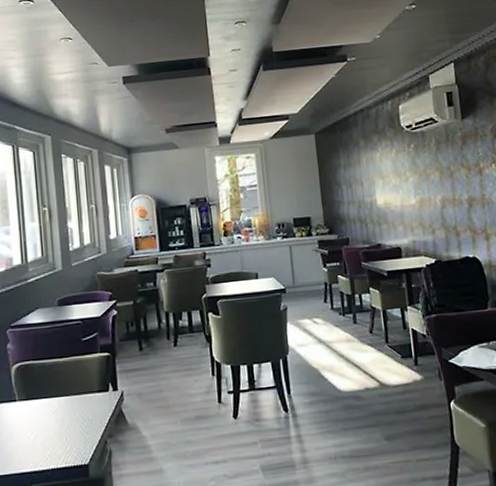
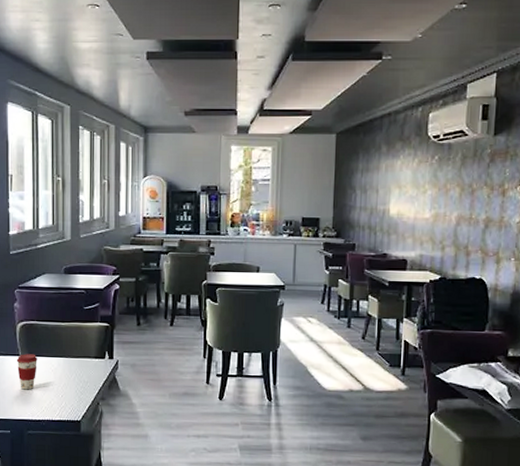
coffee cup: none [13,397,37,439] -> present [16,354,38,390]

